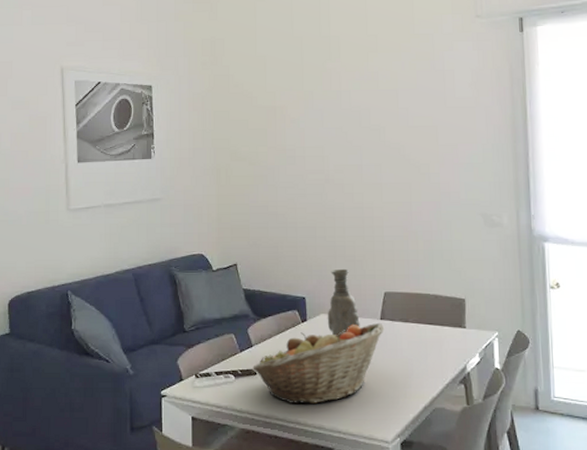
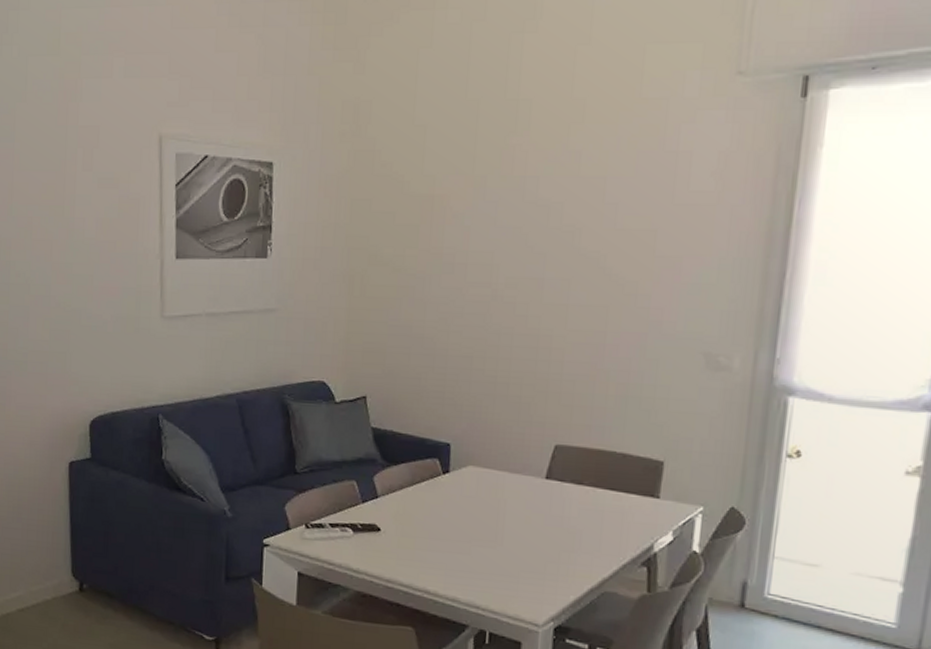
fruit basket: present [253,323,385,403] -> none [376,482,550,572]
vase: present [327,268,360,336] -> none [475,411,519,494]

